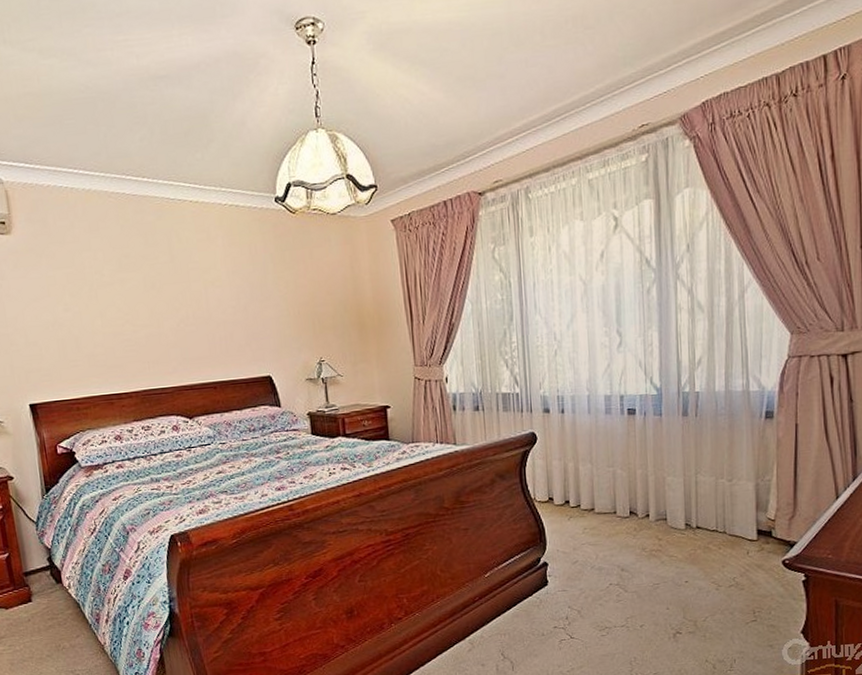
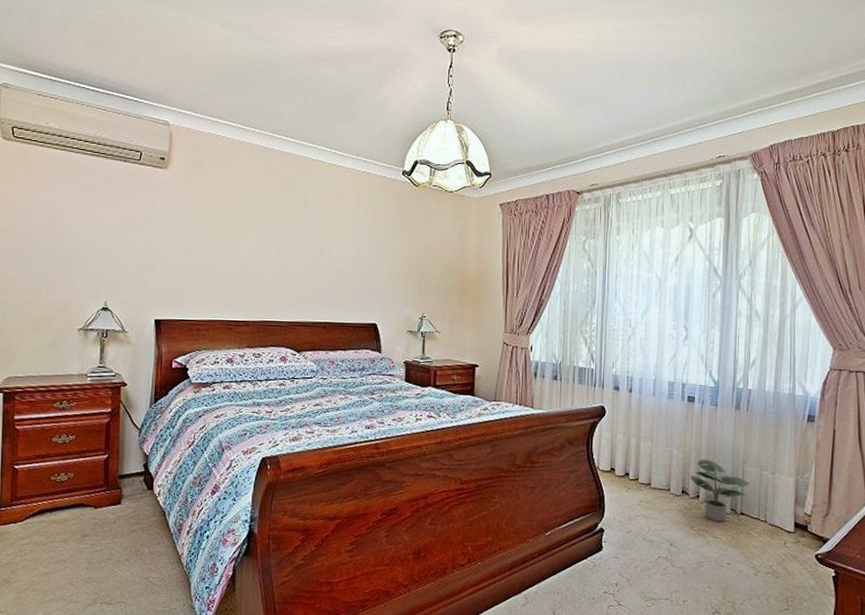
potted plant: none [638,475,704,540] -> present [690,459,749,522]

